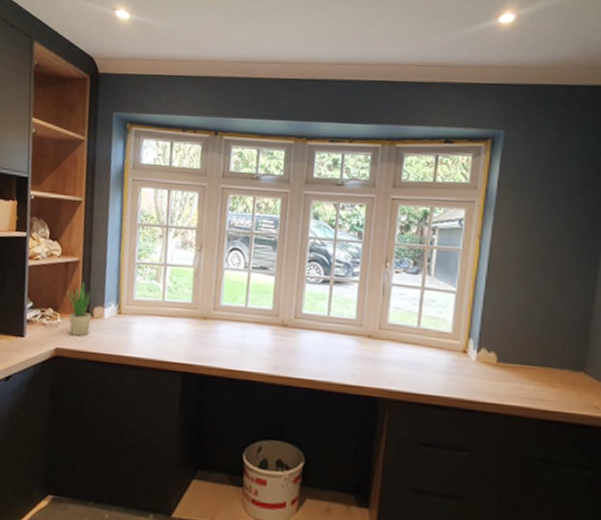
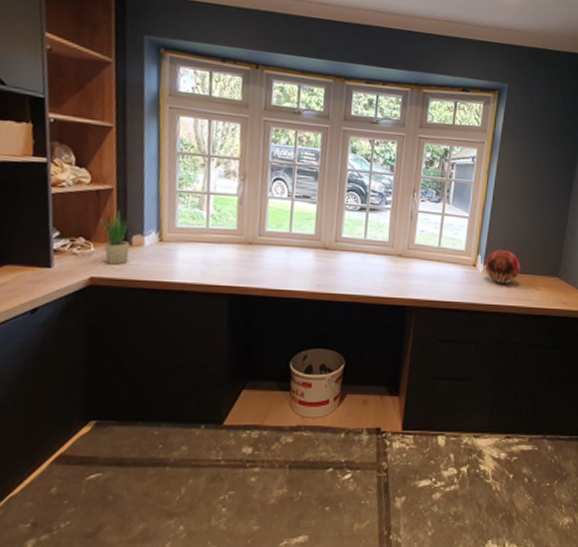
decorative orb: none [478,333,529,378] -> present [485,250,521,284]

